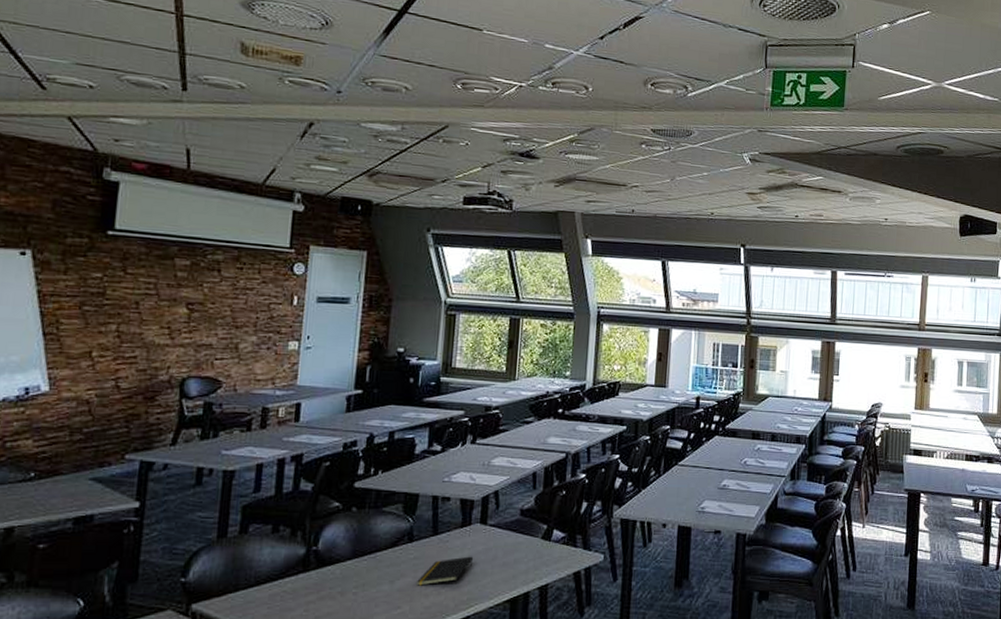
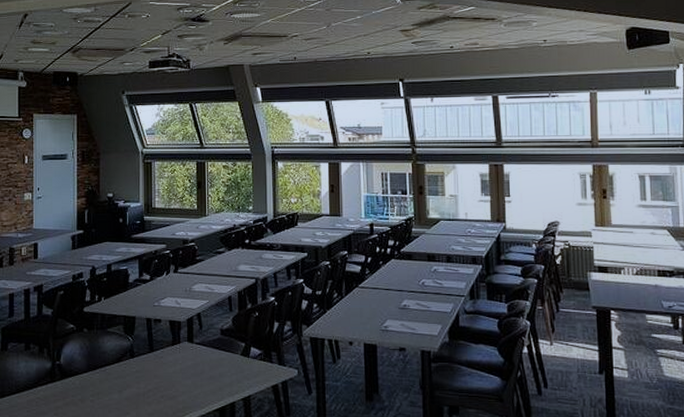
notepad: present [415,556,474,586] -> none [139,370,185,395]

